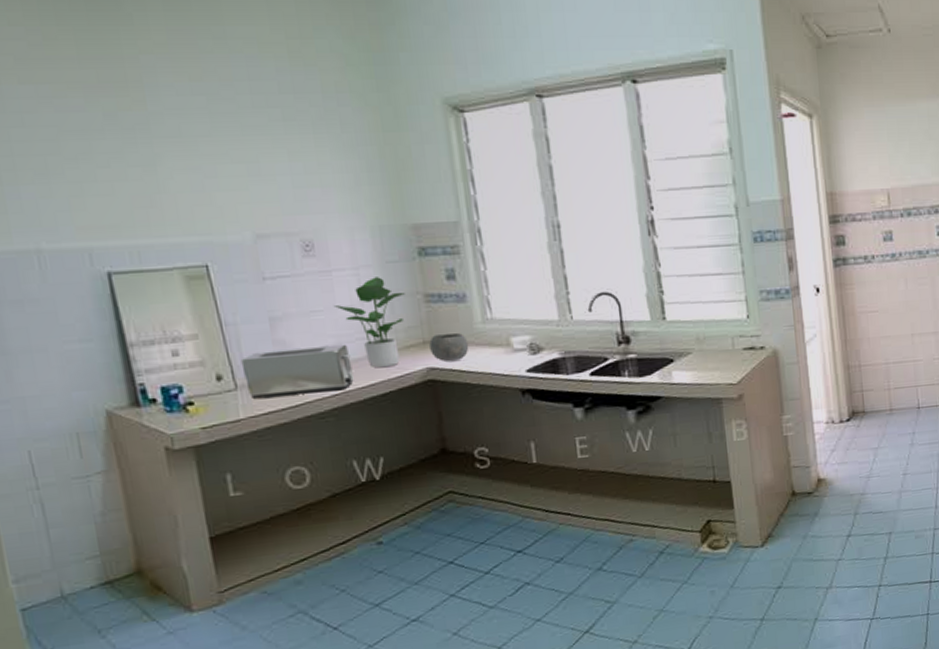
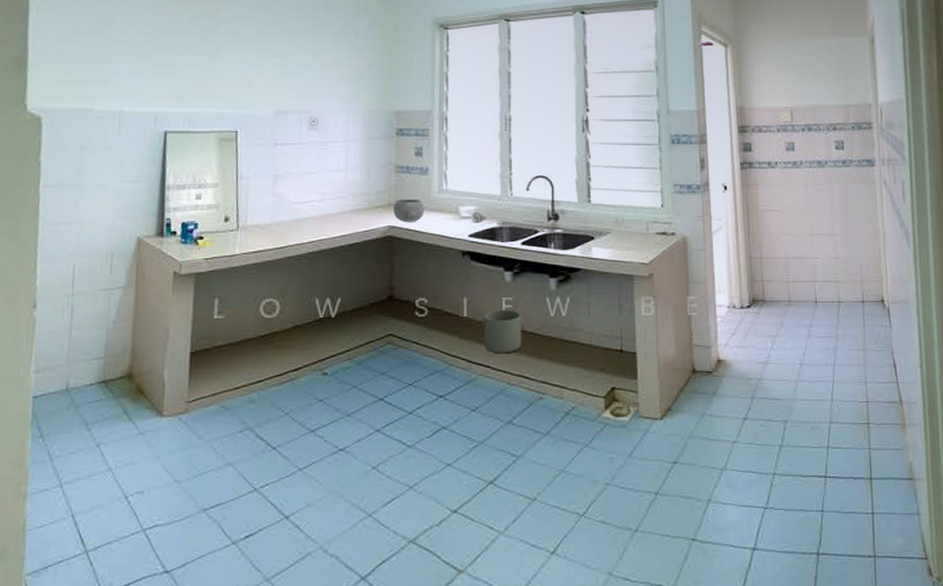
toaster: present [240,344,354,400] -> none [245,200,330,240]
potted plant: present [333,277,405,369] -> none [324,149,381,223]
bucket: none [554,449,605,500] -> present [481,309,524,354]

